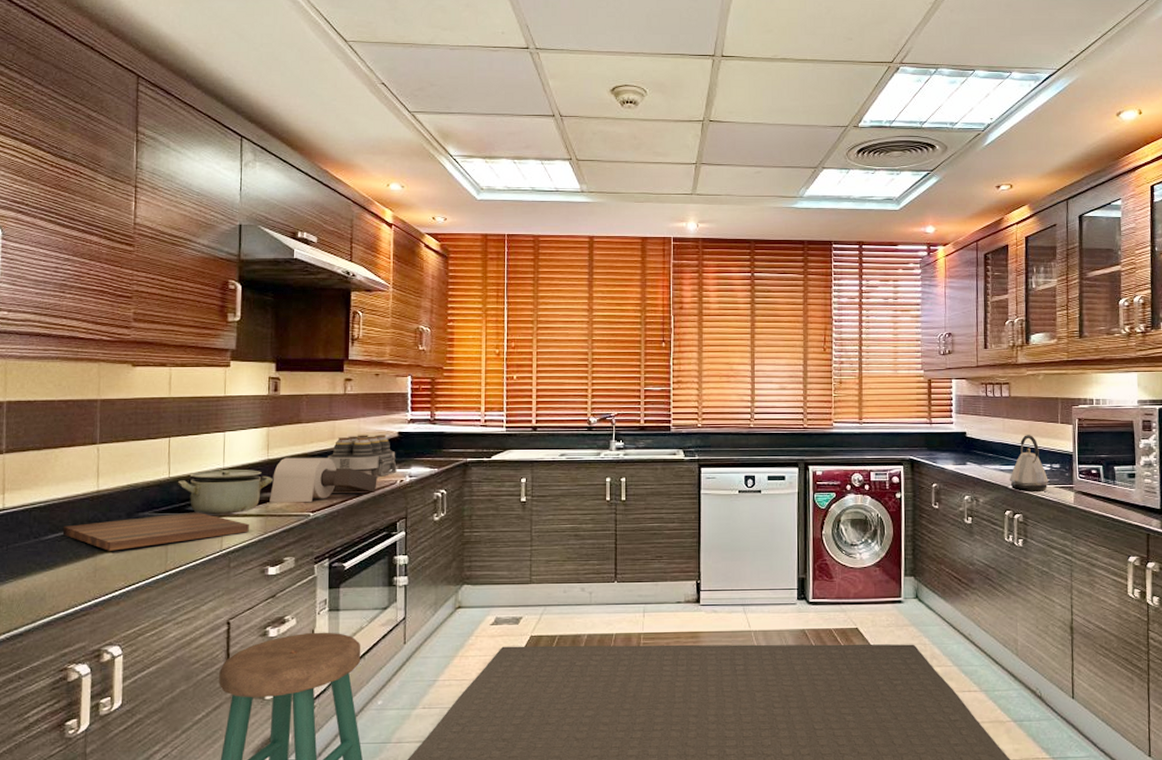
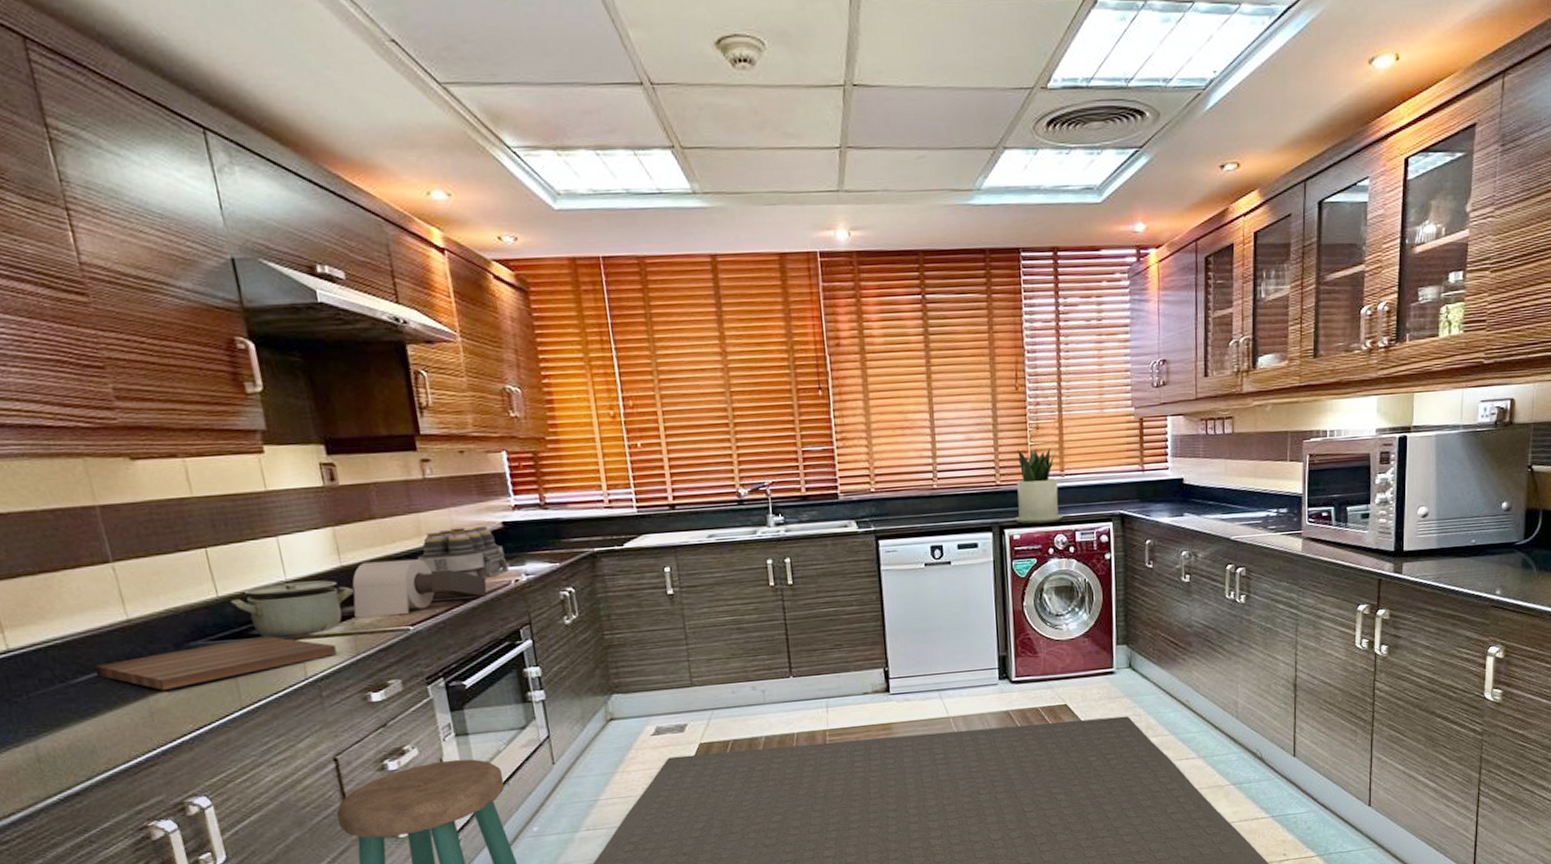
planter: none [817,399,860,463] -> present [1014,447,1063,525]
kettle: present [1010,435,1048,493] -> none [1232,477,1274,543]

